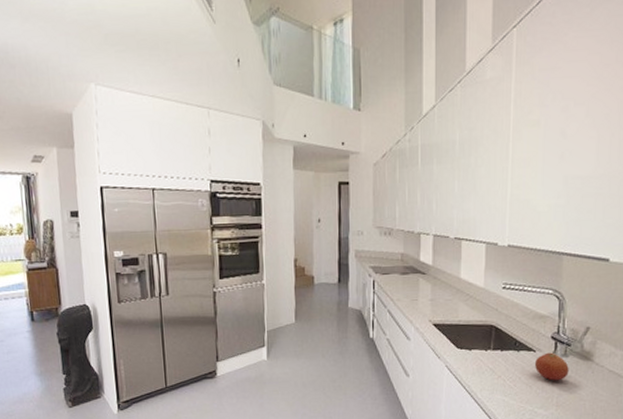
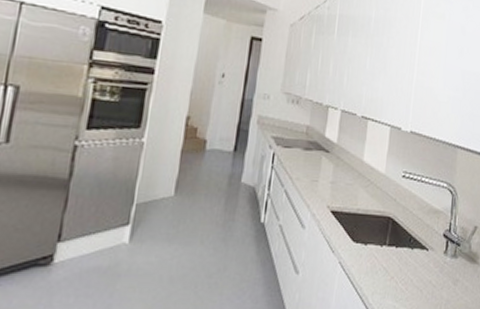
fruit: present [534,352,569,381] -> none [426,252,458,285]

